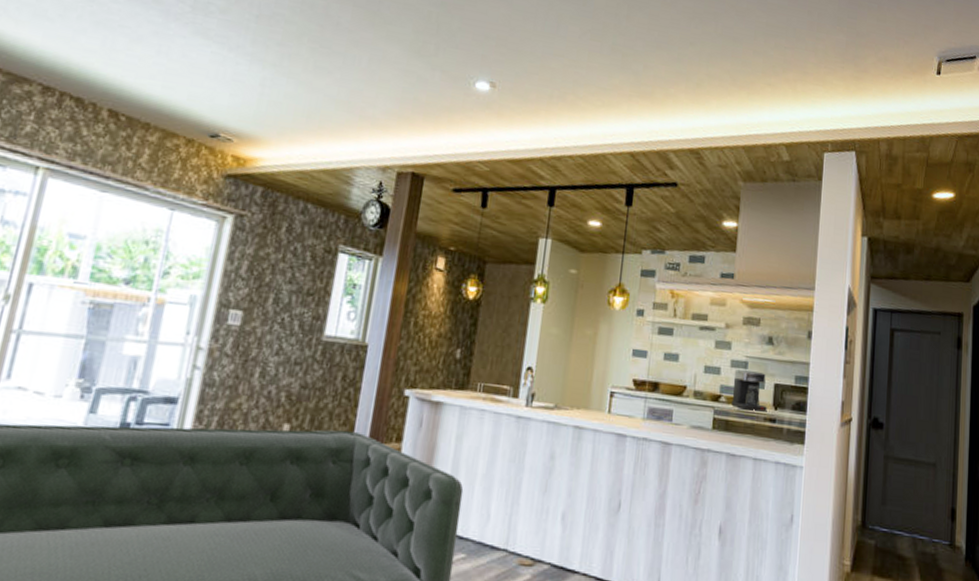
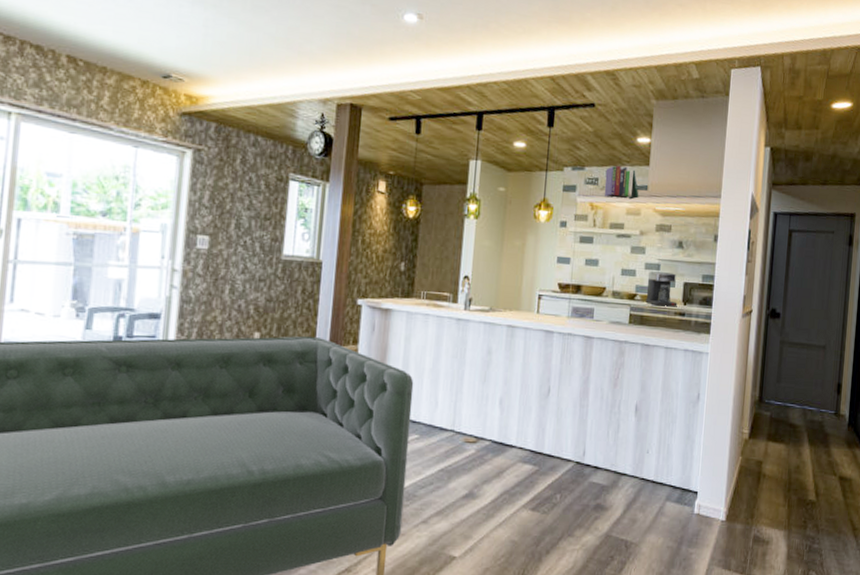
books: none [686,250,725,289] -> present [604,165,639,200]

